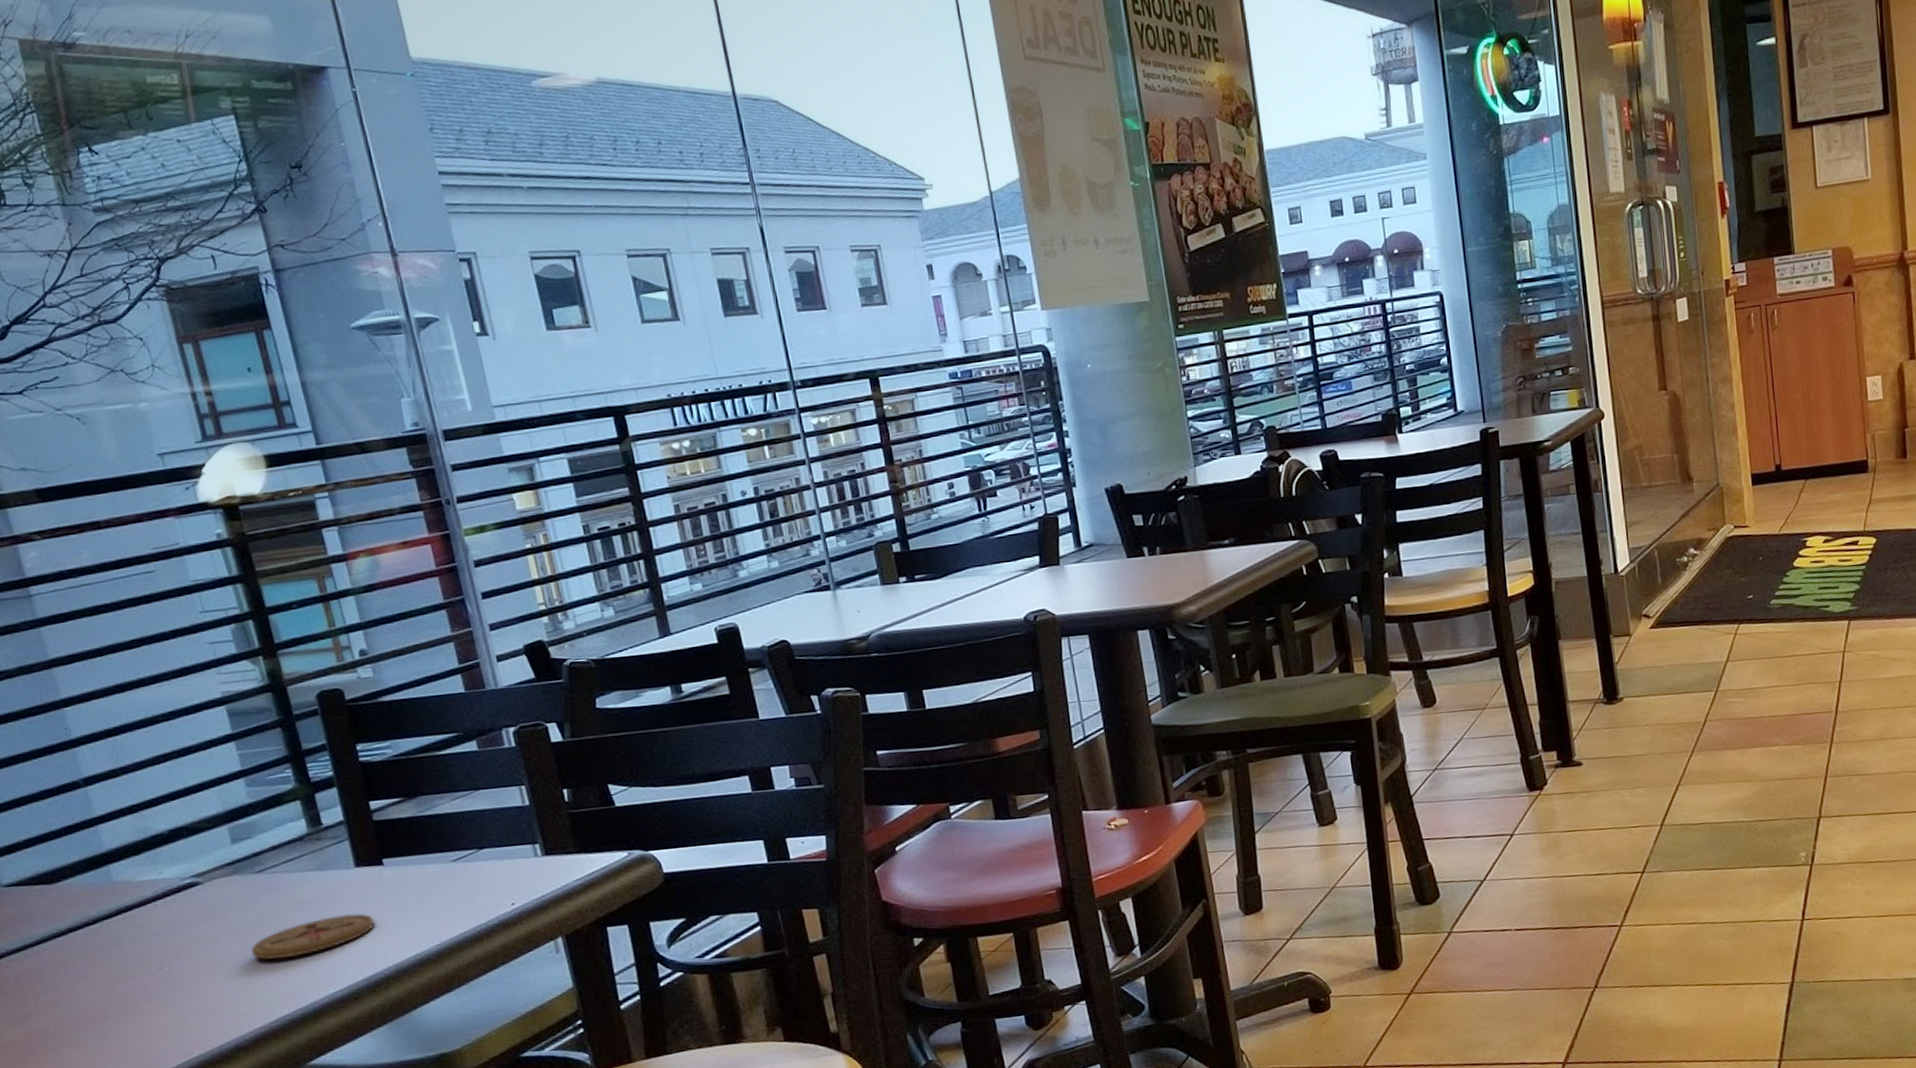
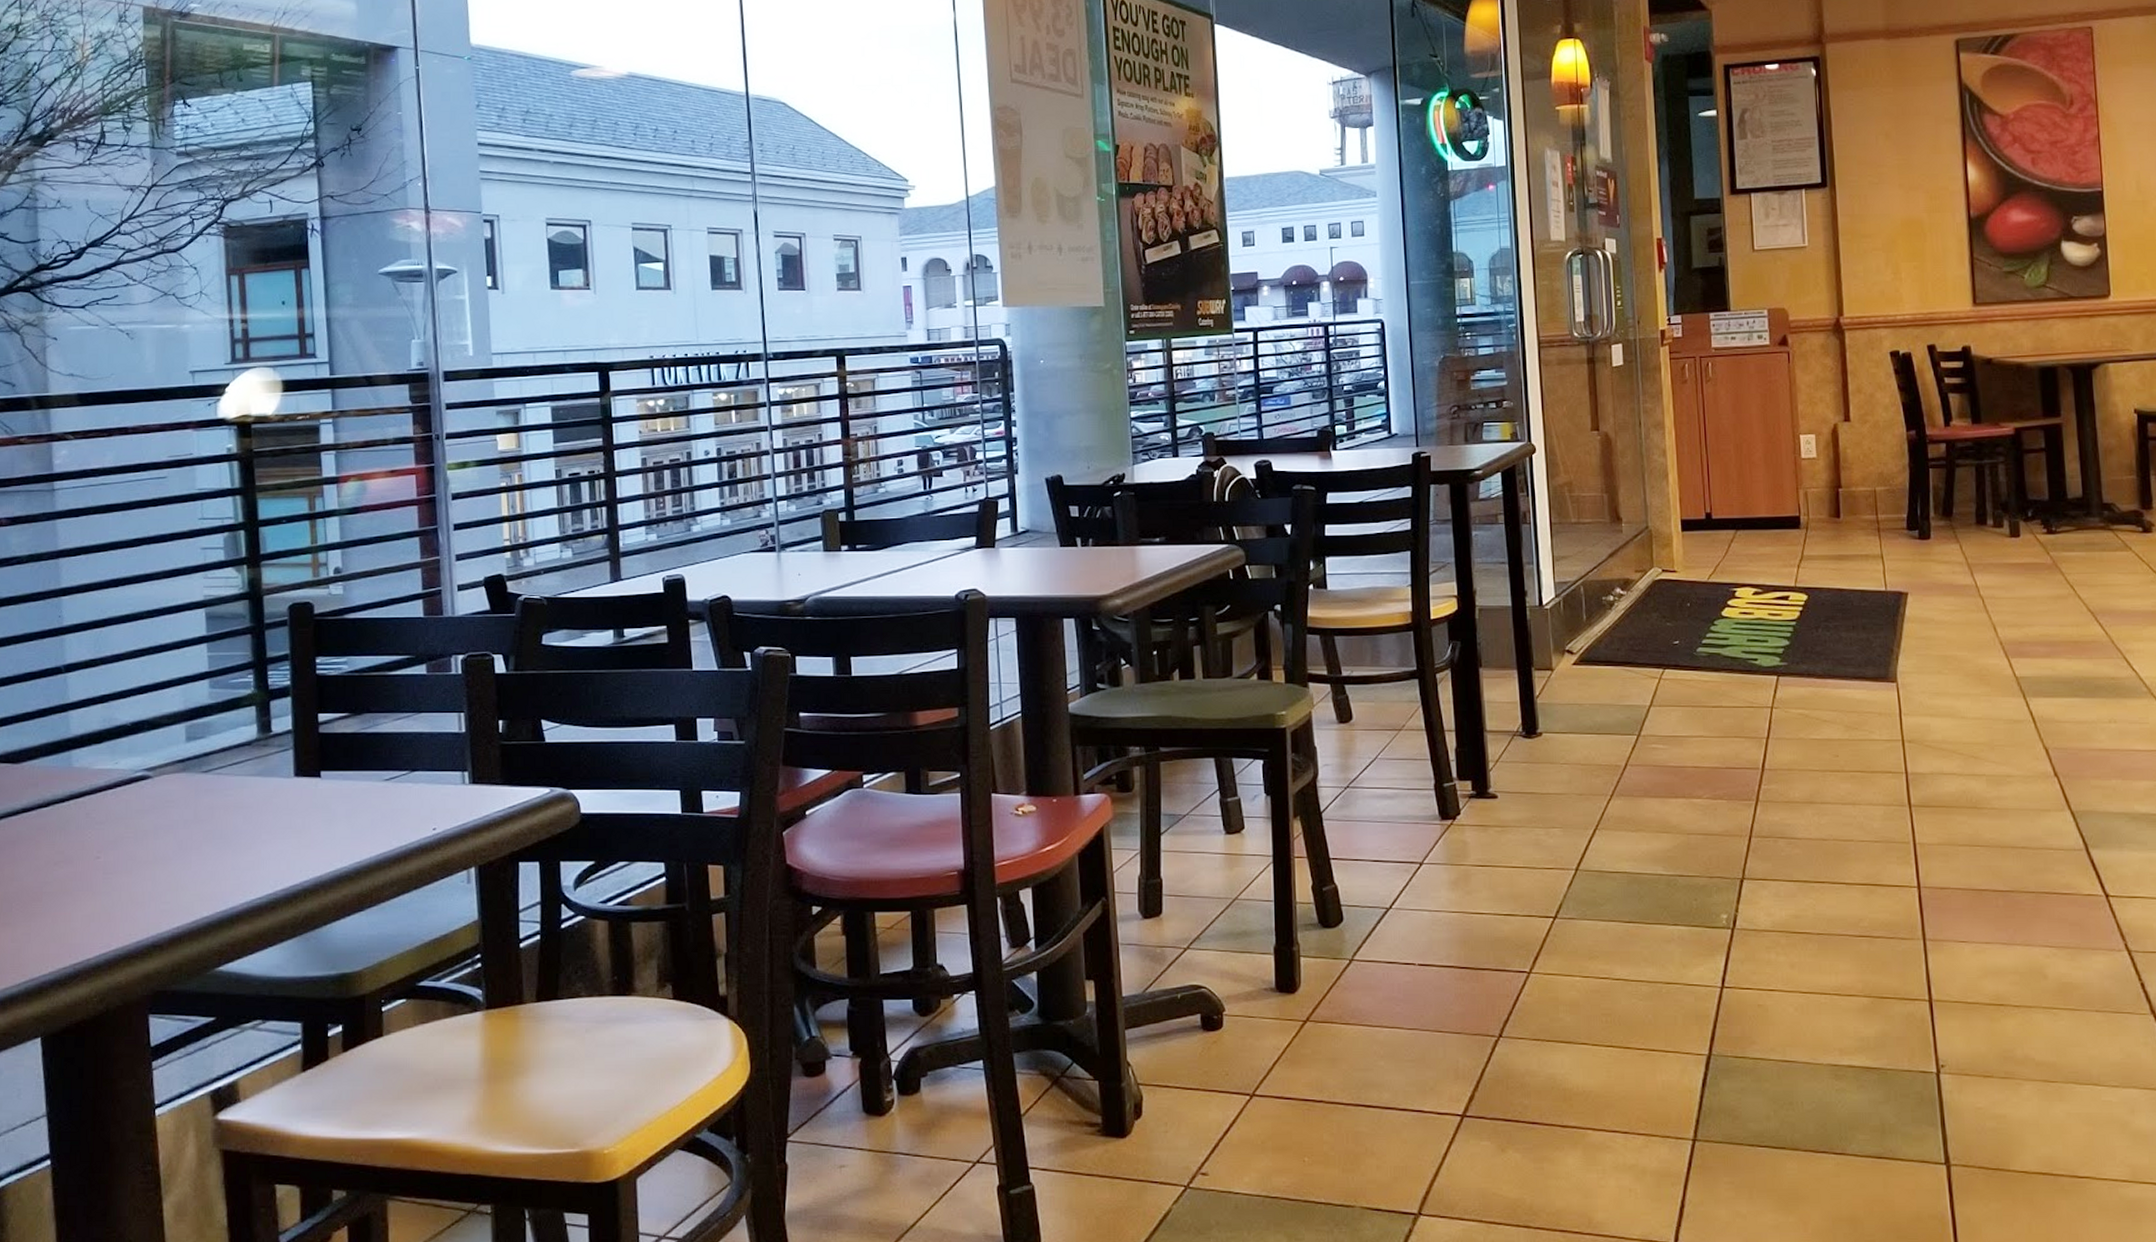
coaster: present [251,913,375,960] -> none [183,822,303,860]

